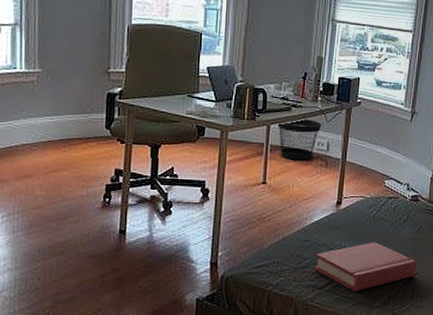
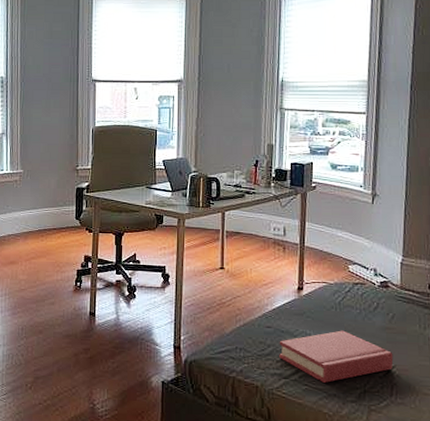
wastebasket: present [276,118,322,161] -> none [231,204,277,246]

